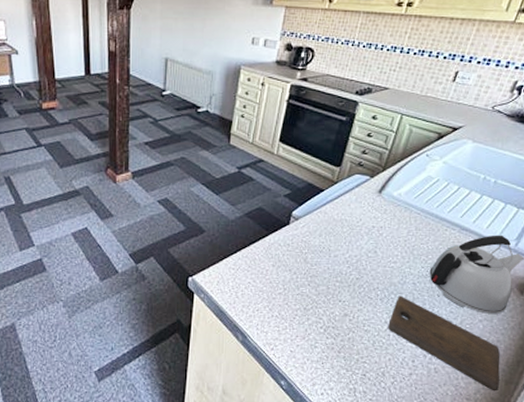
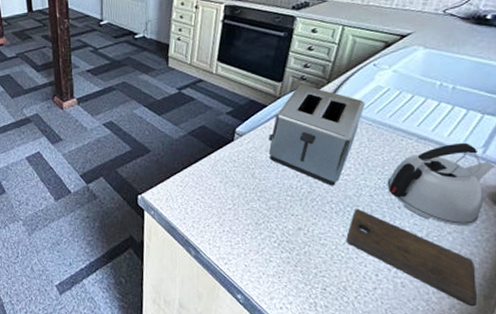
toaster: none [322,171,416,273] -> present [268,85,365,186]

